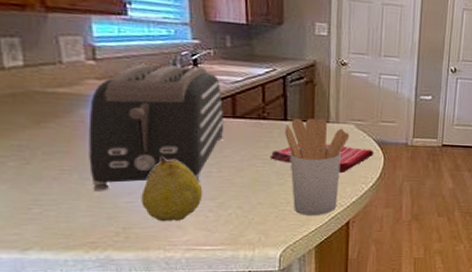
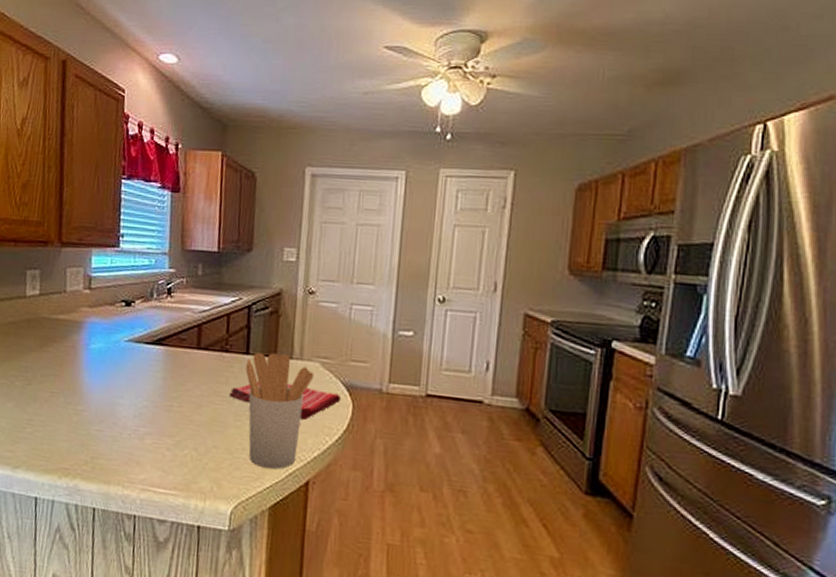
toaster: present [88,64,224,191] -> none [73,293,190,417]
fruit: present [141,155,203,222] -> none [109,385,163,457]

